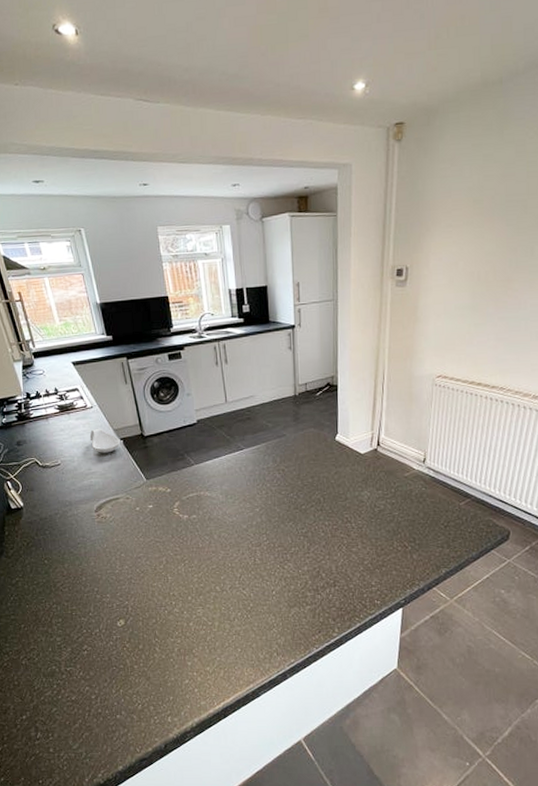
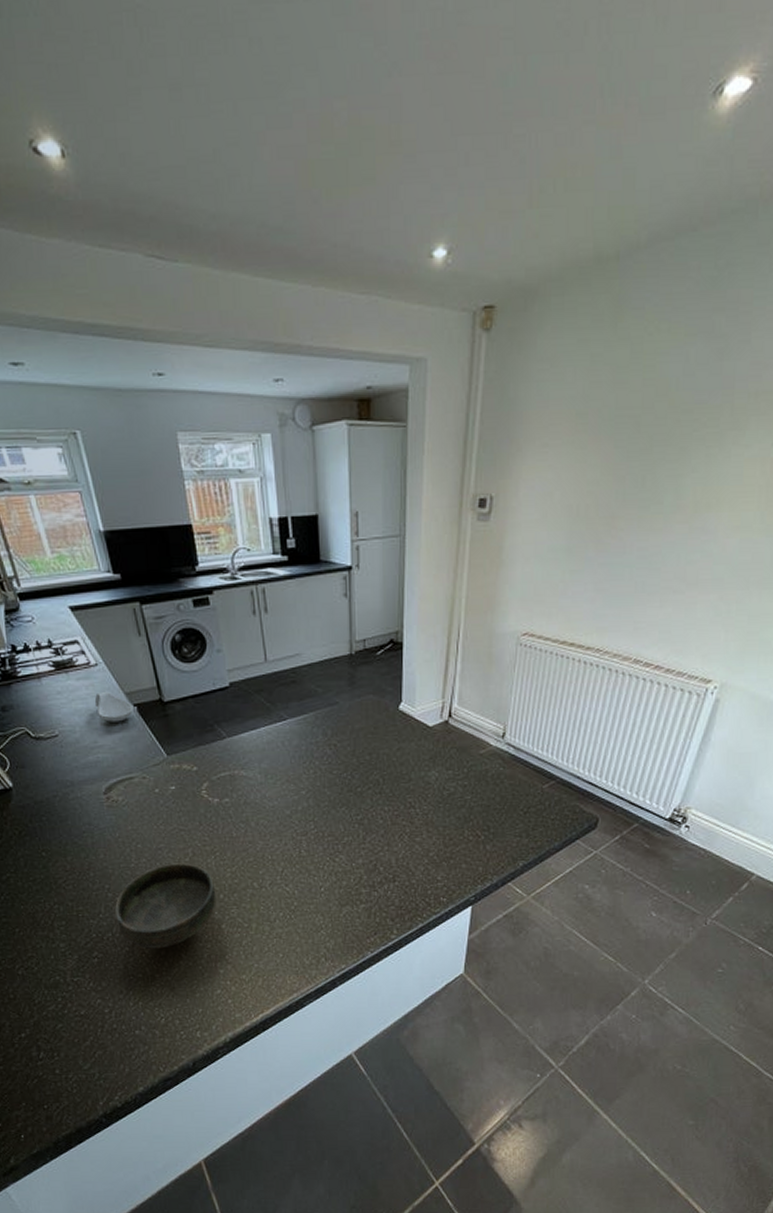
bowl: none [102,569,185,643] -> present [115,863,216,949]

